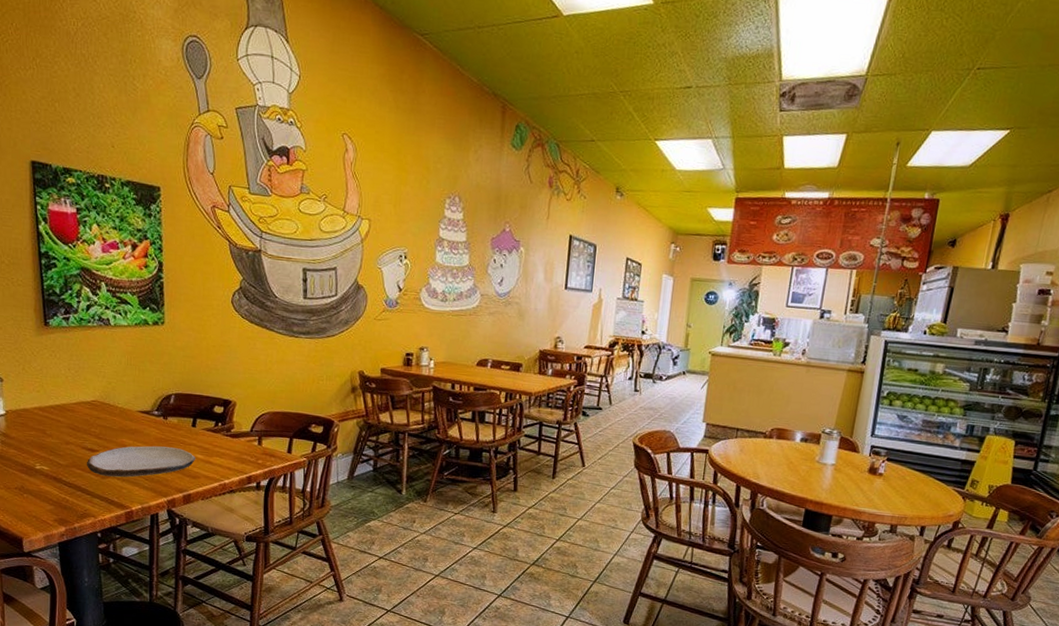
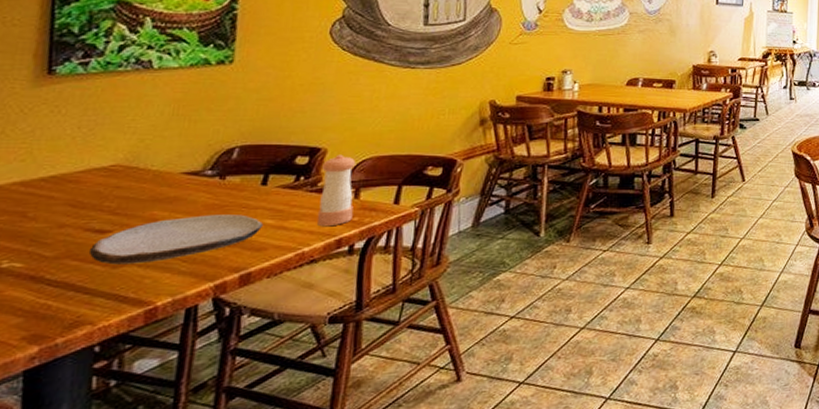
pepper shaker: none [232,407,258,466] -> present [317,154,355,227]

